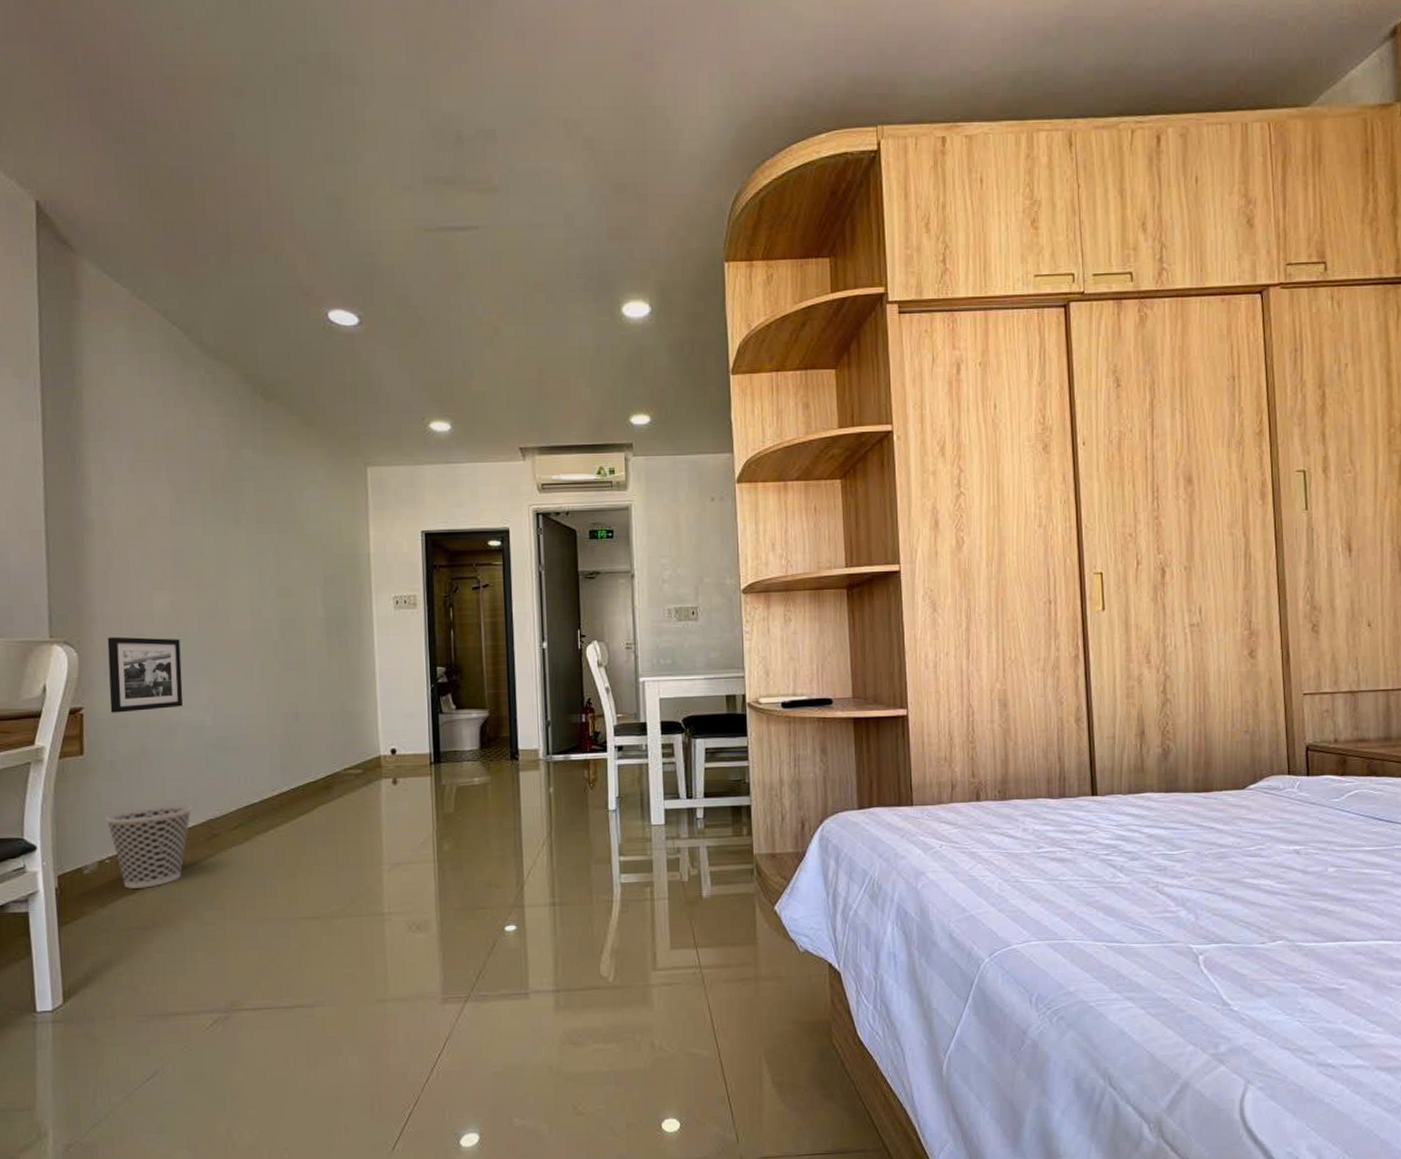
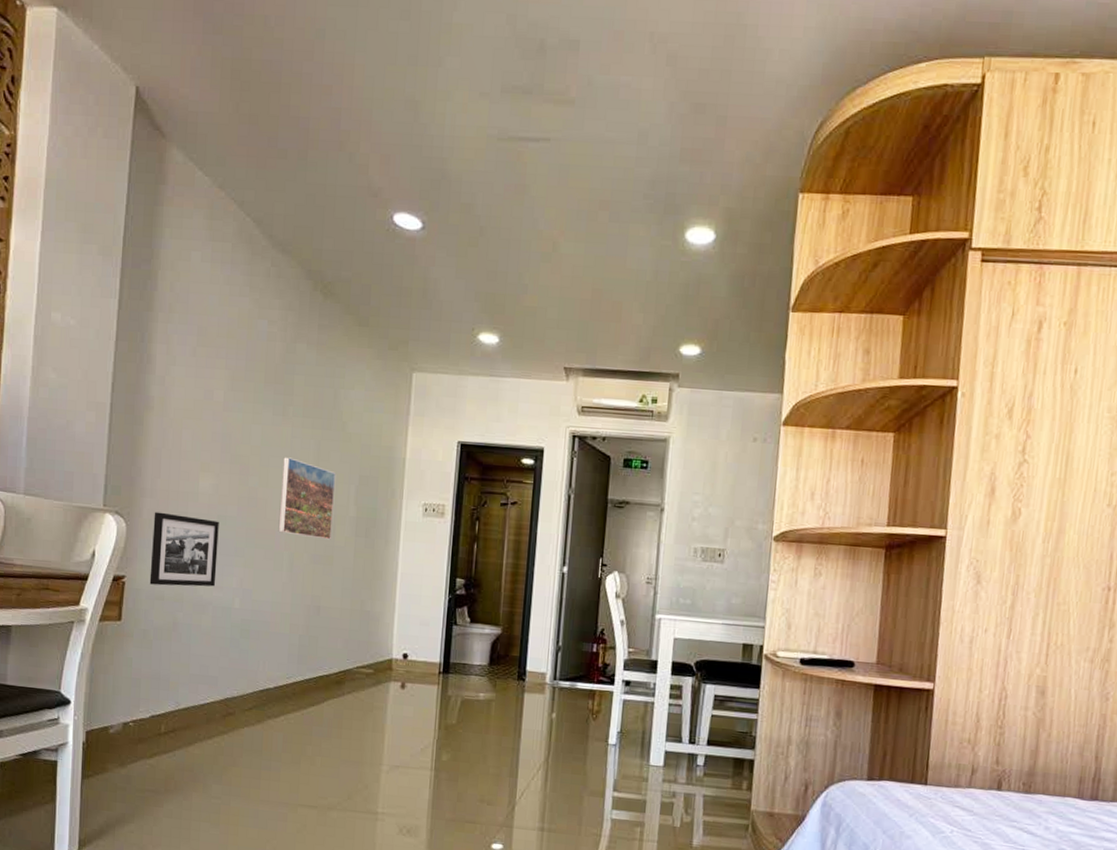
wastebasket: present [105,804,193,889] -> none [134,676,213,755]
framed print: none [241,565,302,645] -> present [278,457,336,540]

